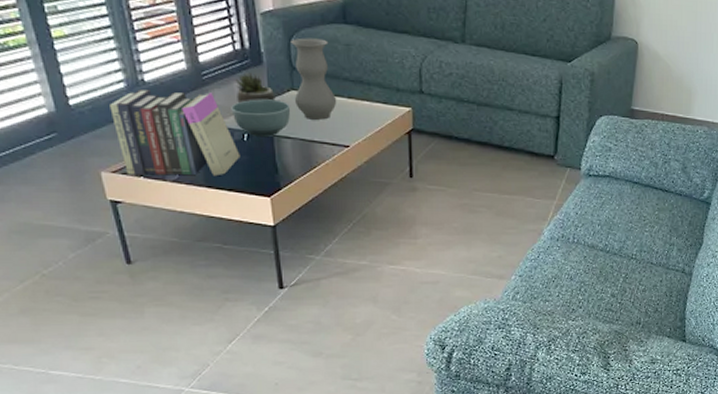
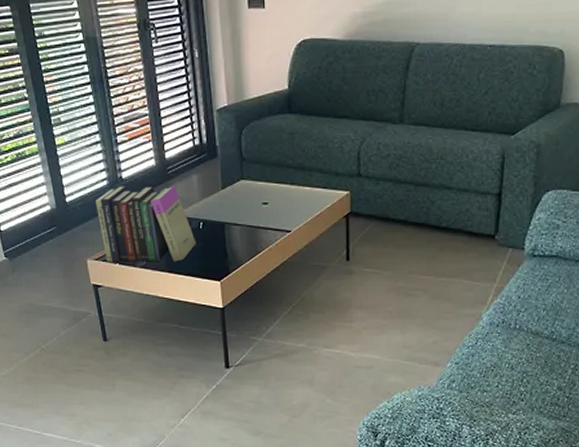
bowl: present [231,99,291,138] -> none [190,189,240,225]
succulent plant: present [235,72,276,104] -> none [194,165,227,195]
vase: present [291,38,337,120] -> none [242,129,281,207]

